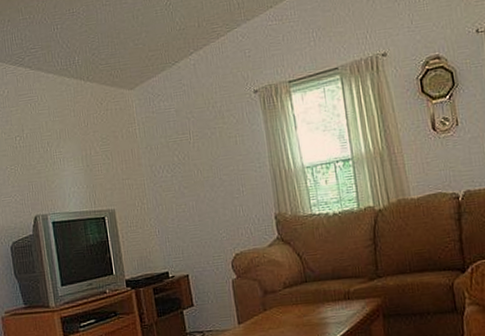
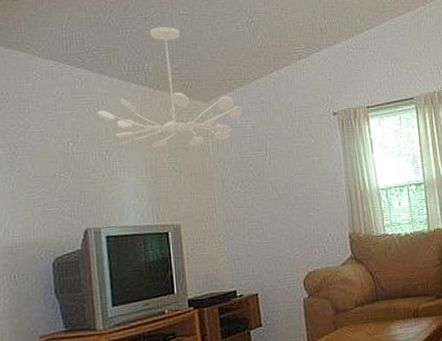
chandelier: none [37,18,166,138] -> present [97,26,243,148]

